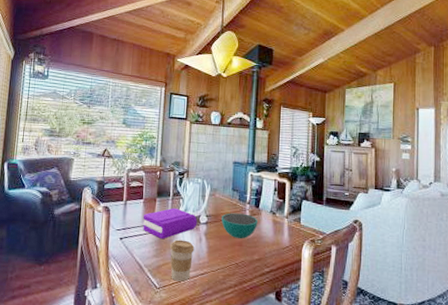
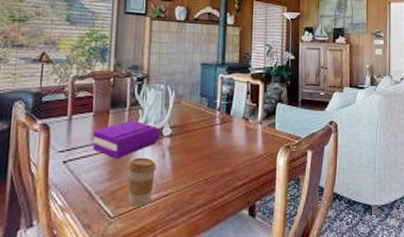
bowl: present [221,213,258,239] -> none [188,122,229,151]

